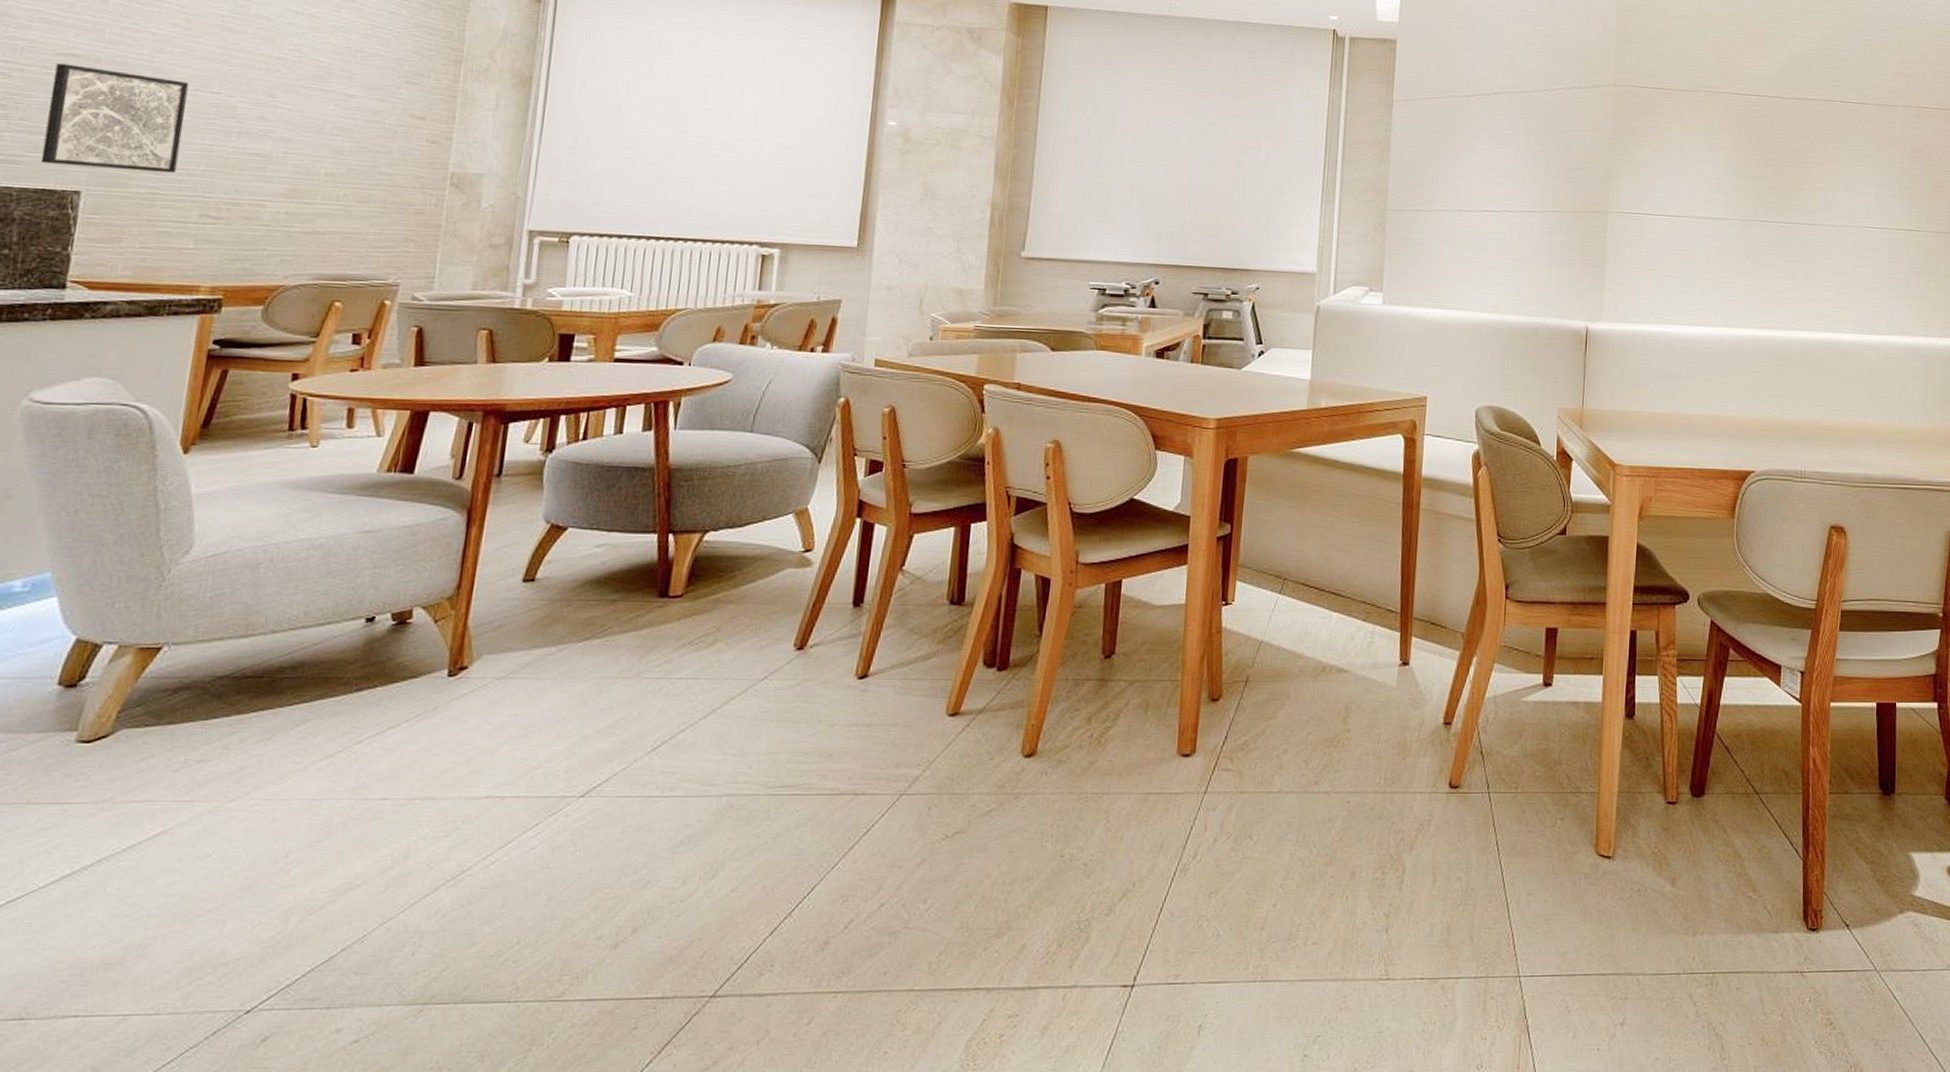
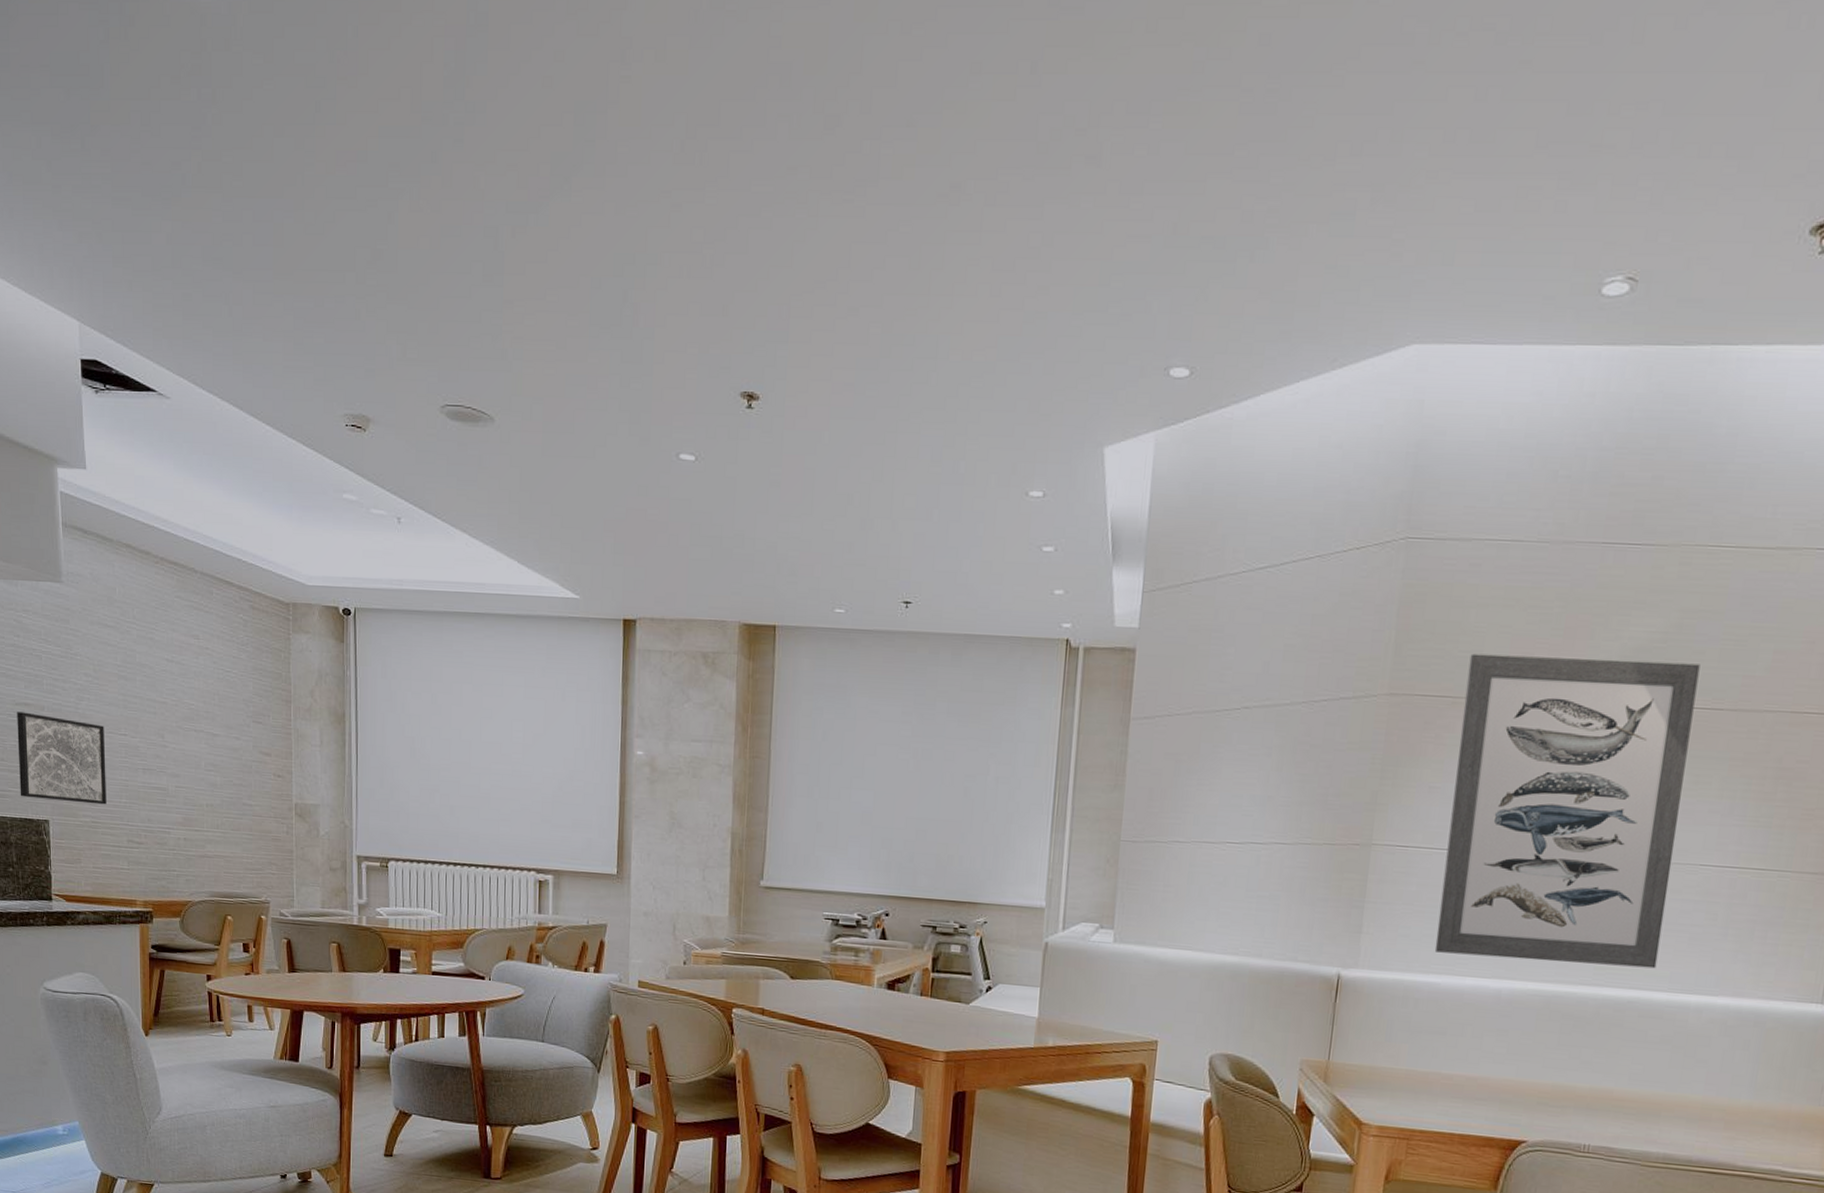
wall art: none [1666,54,1848,314] -> present [1434,653,1700,969]

